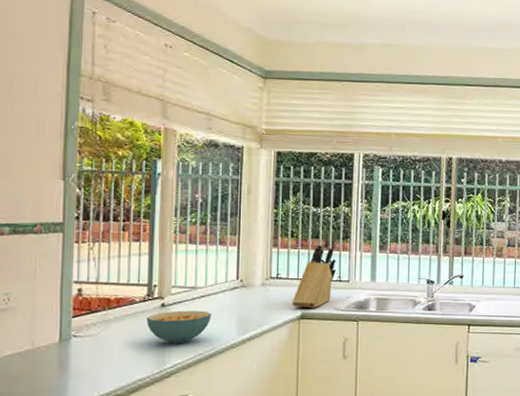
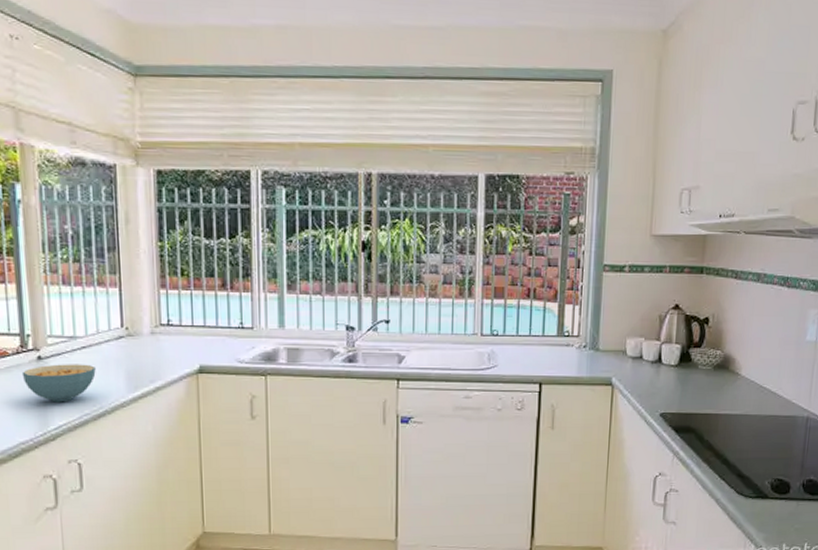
knife block: present [292,245,336,309] -> none [187,285,237,361]

